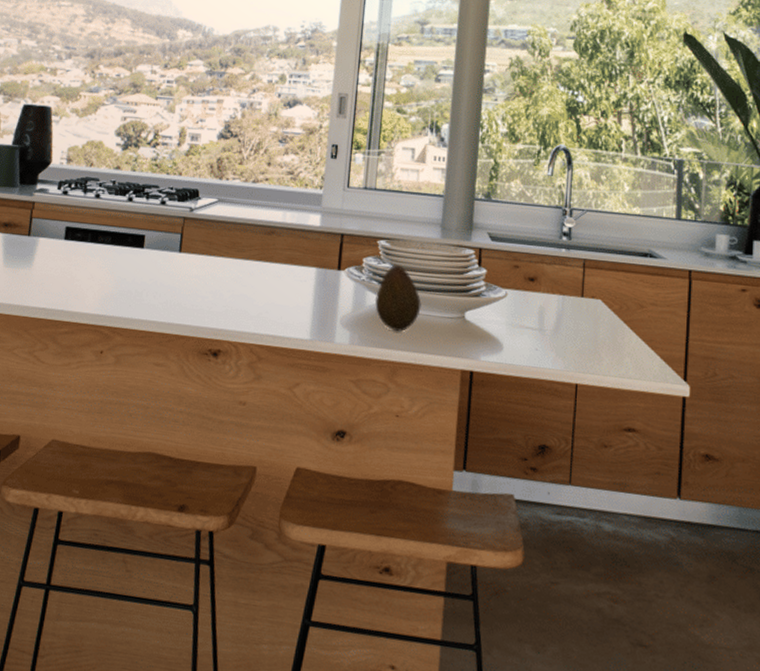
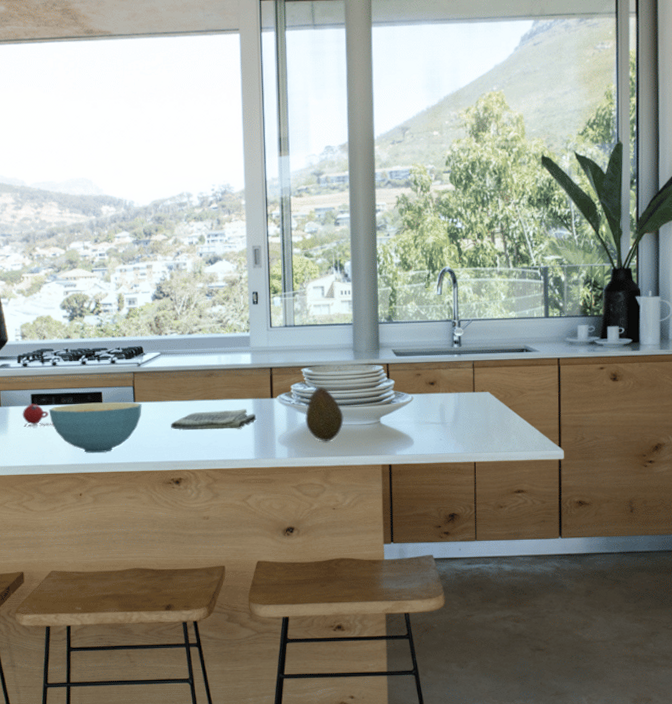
mug: none [52,237,86,268] -> present [22,403,55,427]
cereal bowl: none [82,244,188,306] -> present [49,401,142,454]
dish towel: none [217,274,318,301] -> present [171,409,257,430]

